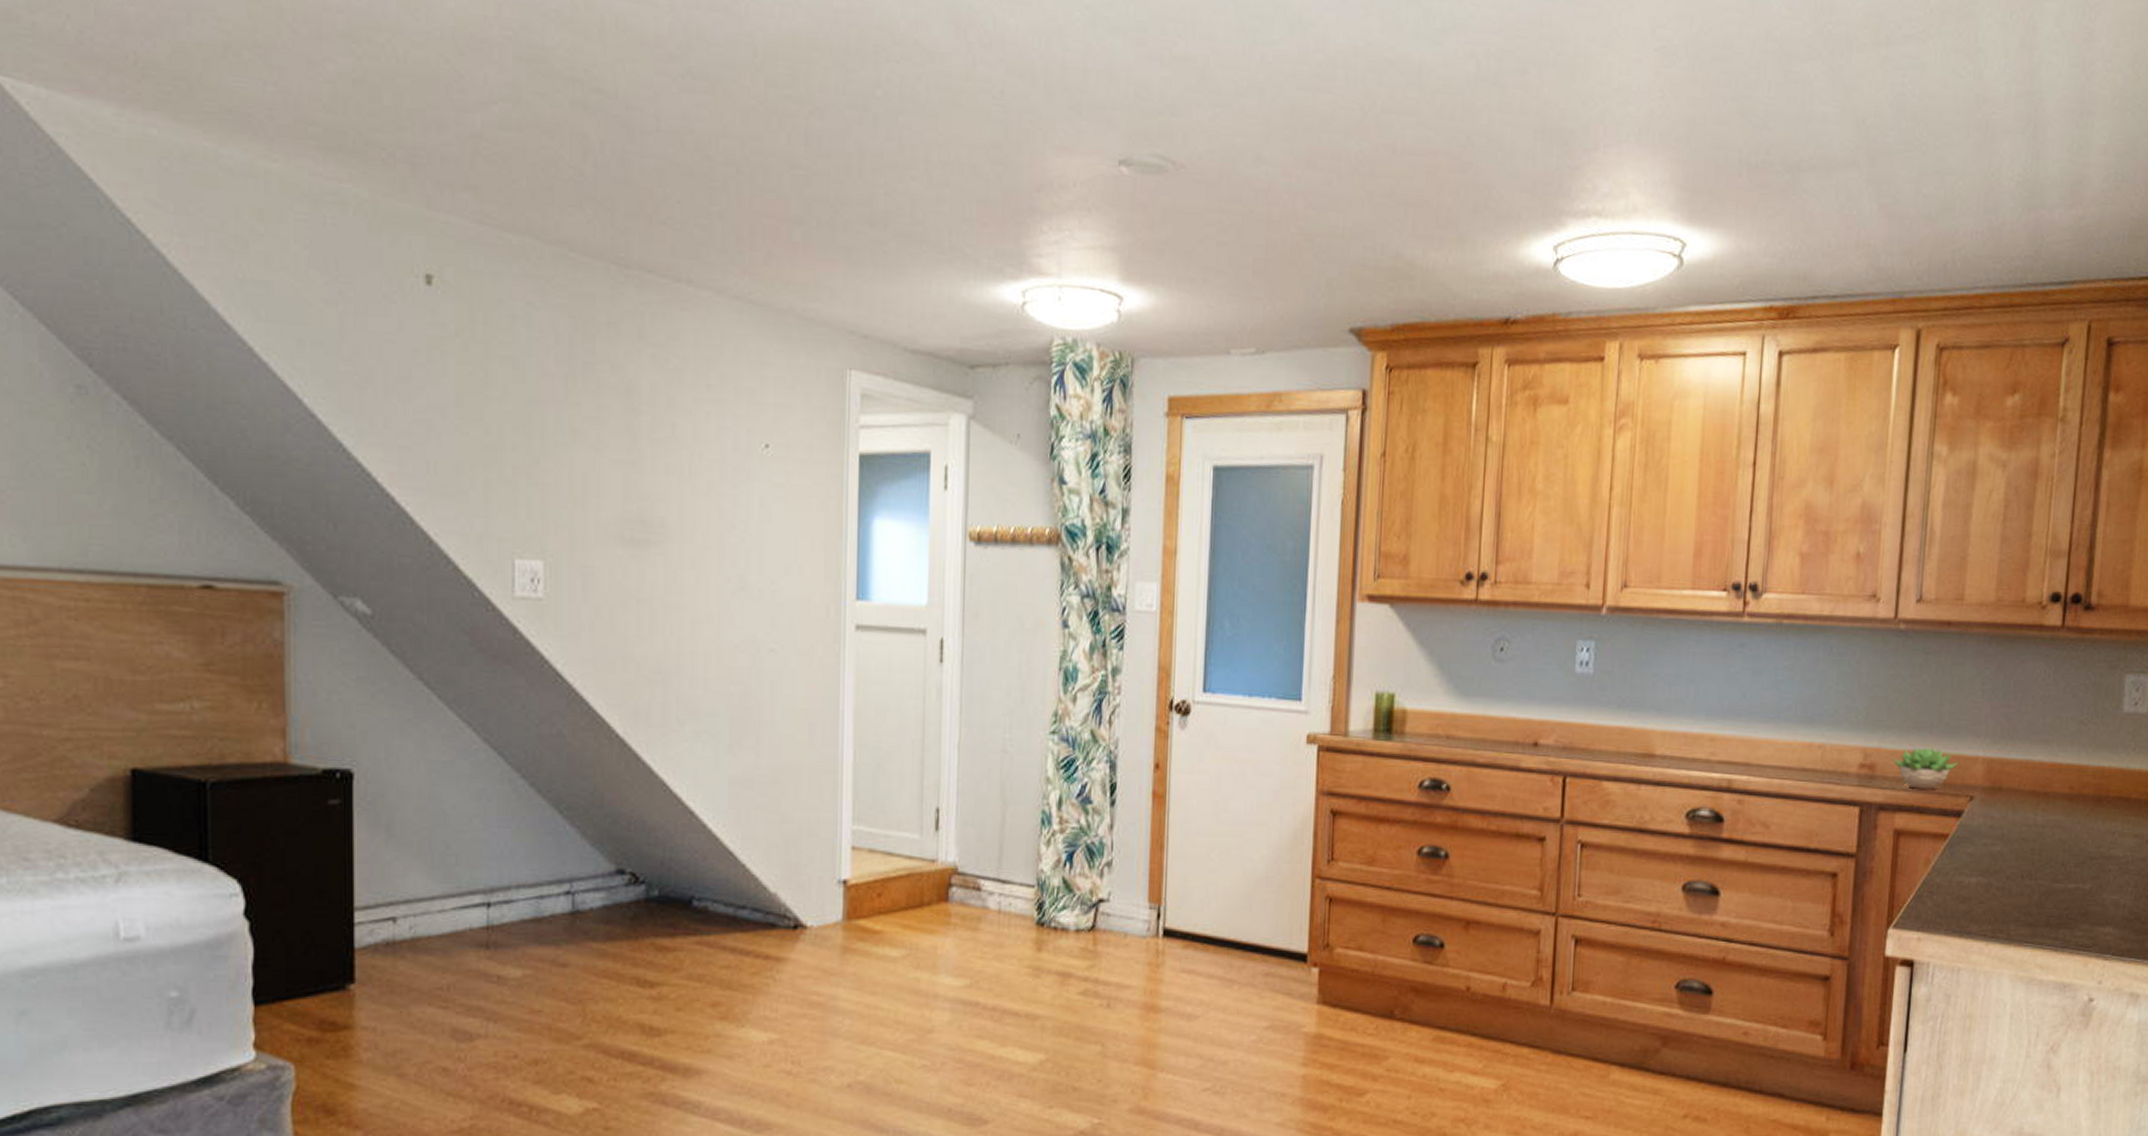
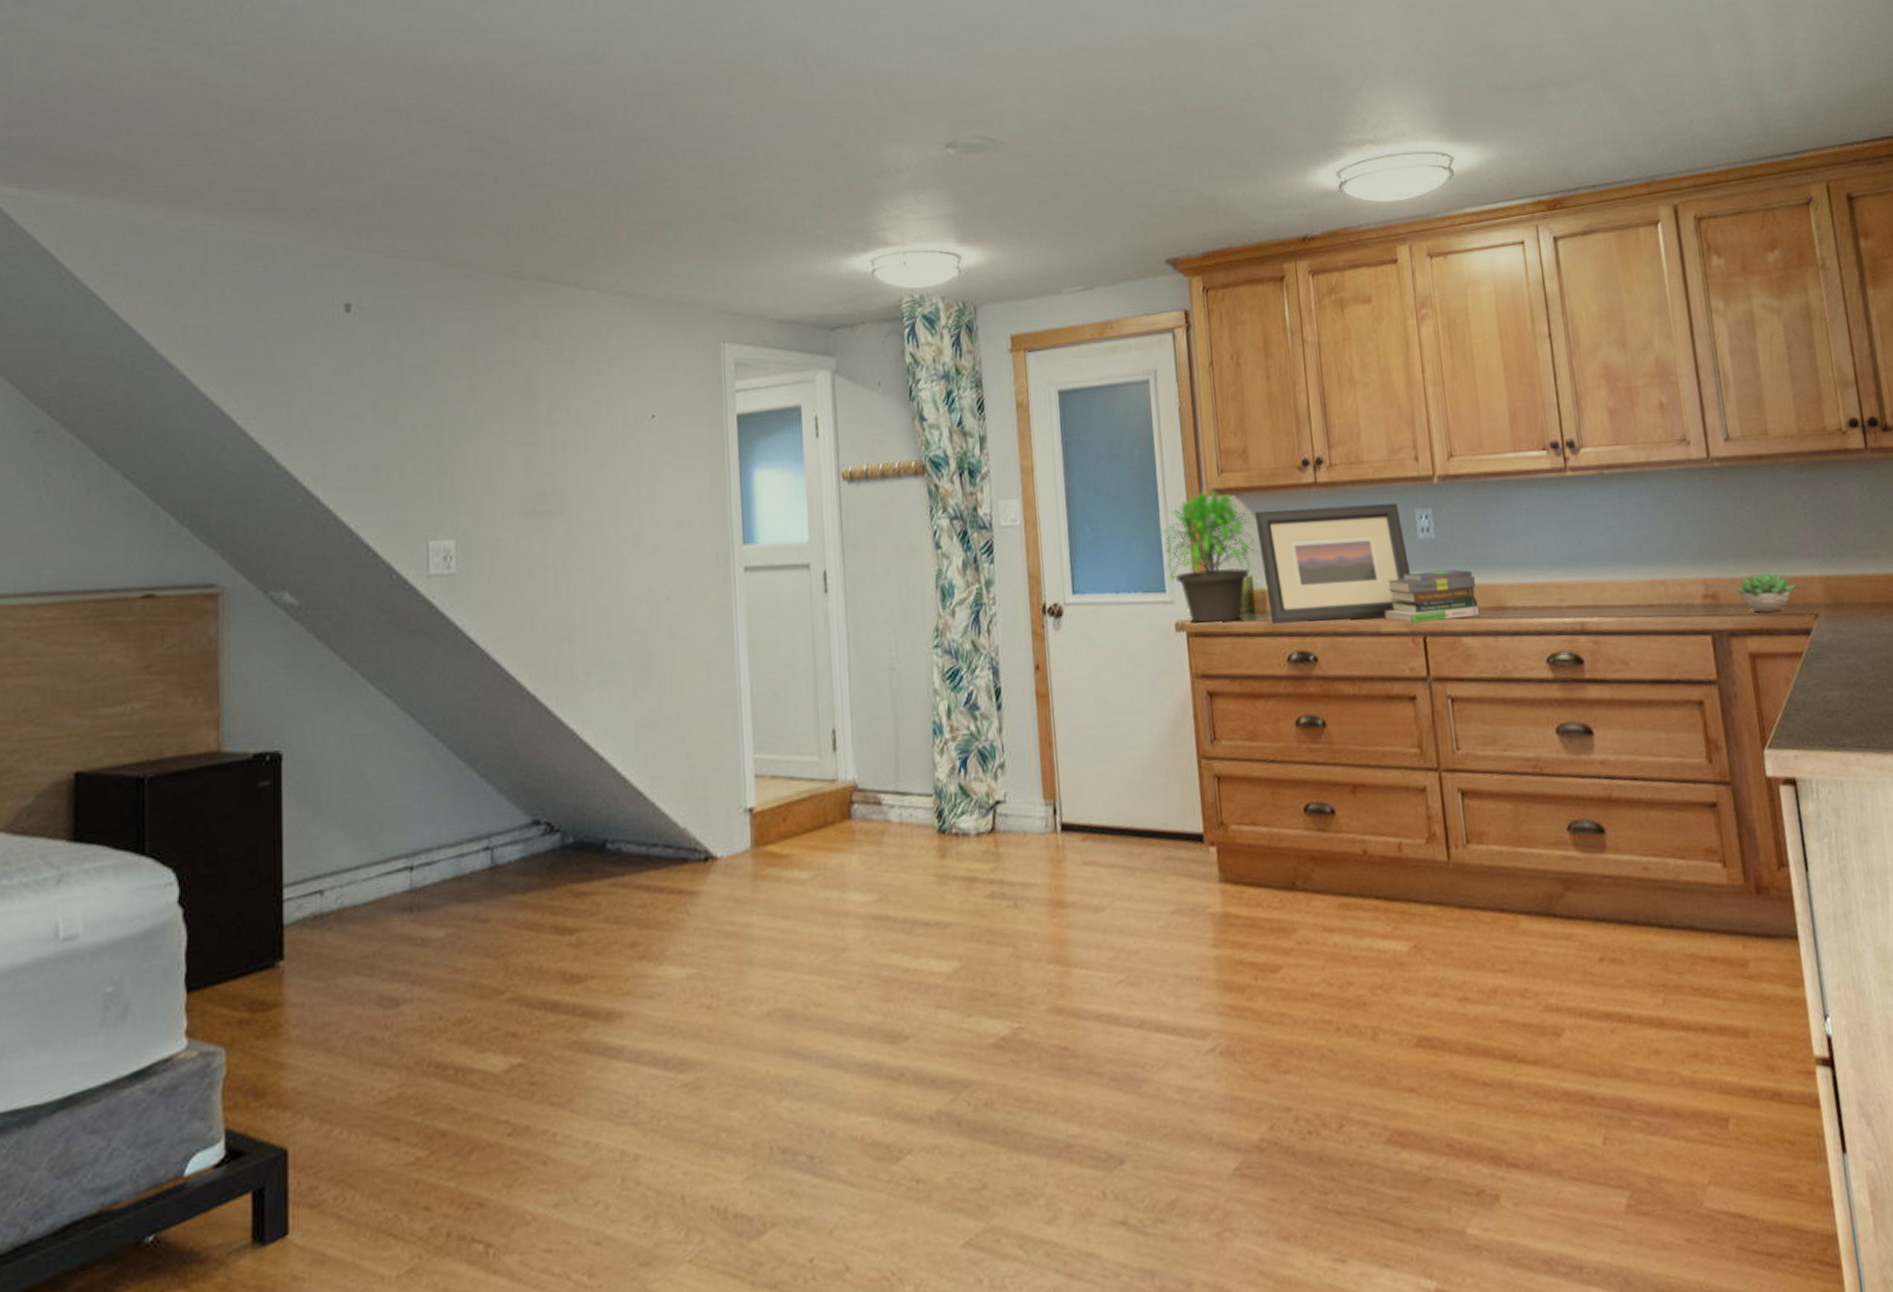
potted plant: none [1300,596,1408,740] -> present [1157,490,1261,624]
picture frame: none [1406,624,1562,751] -> present [1254,503,1411,625]
books: none [1526,708,1628,762] -> present [1384,569,1479,624]

